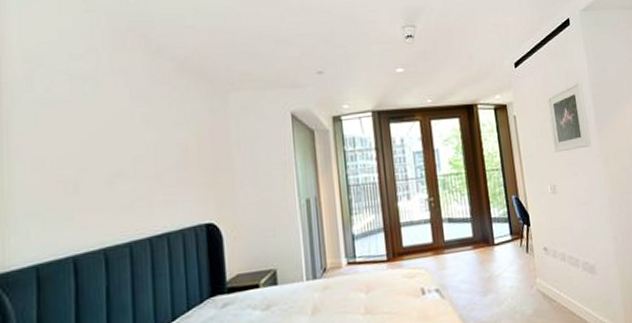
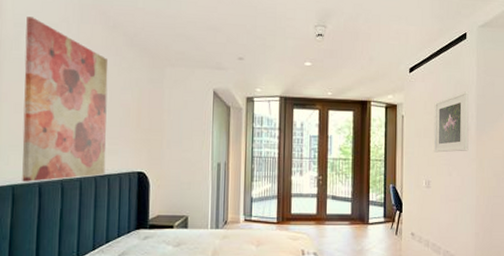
wall art: none [40,49,163,259] -> present [22,17,108,182]

